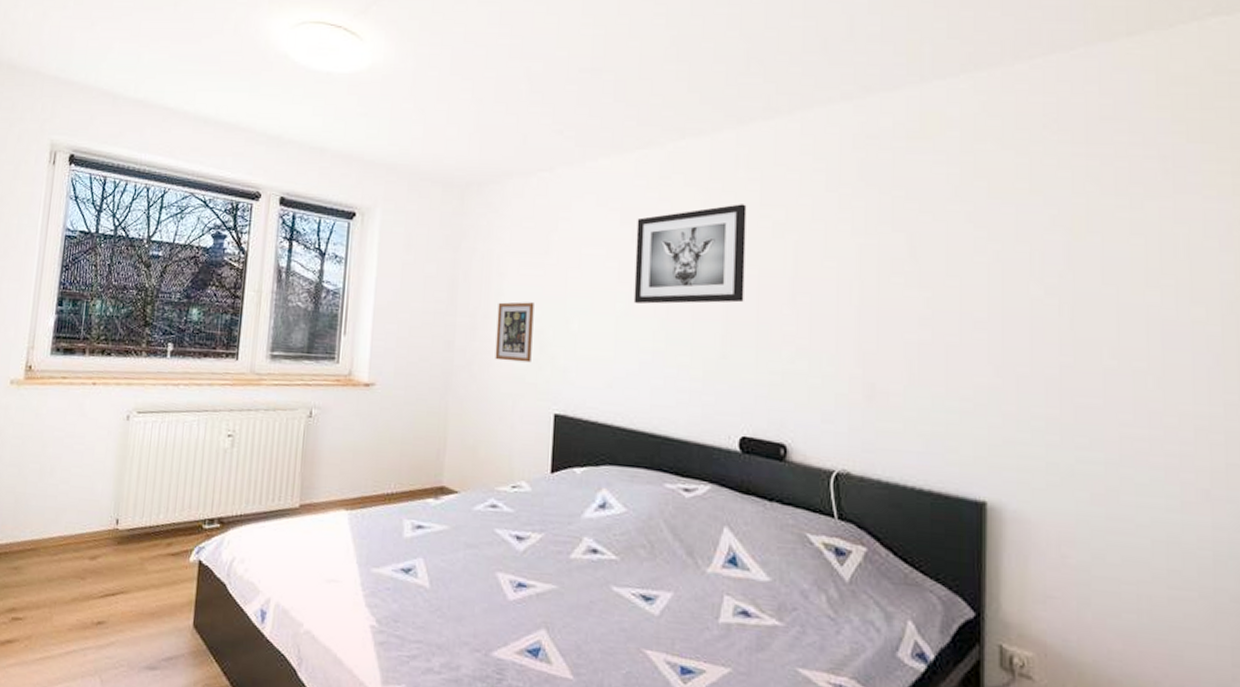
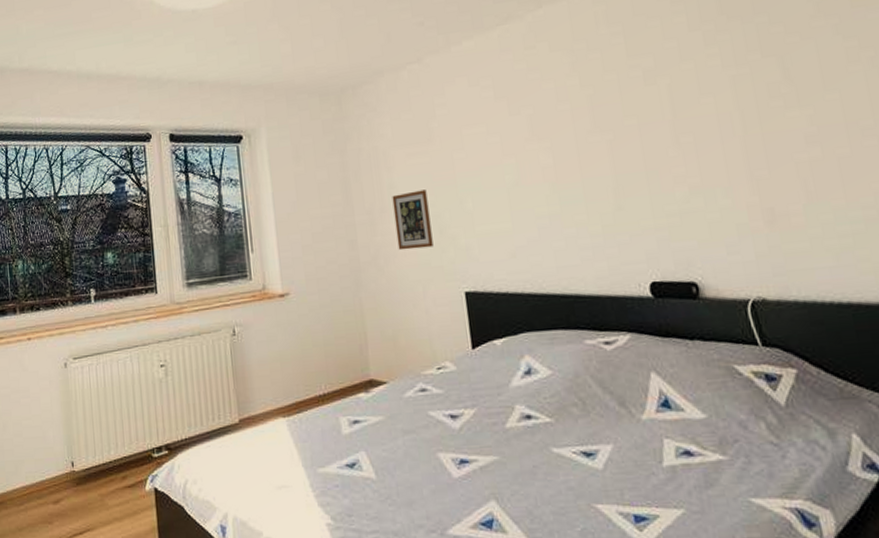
wall art: present [633,204,747,304] -> none [510,58,629,172]

